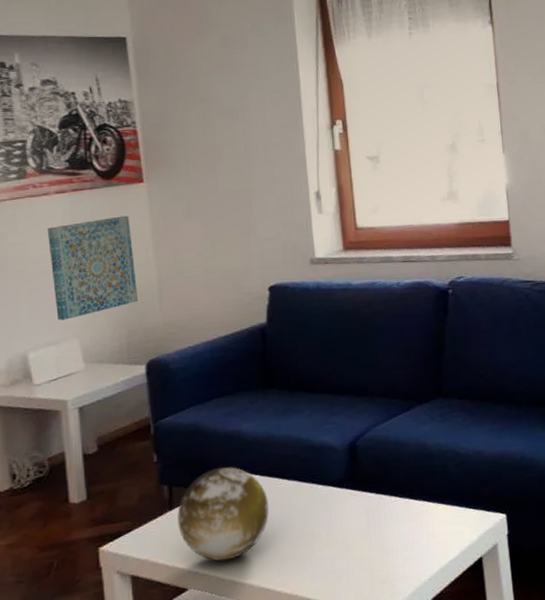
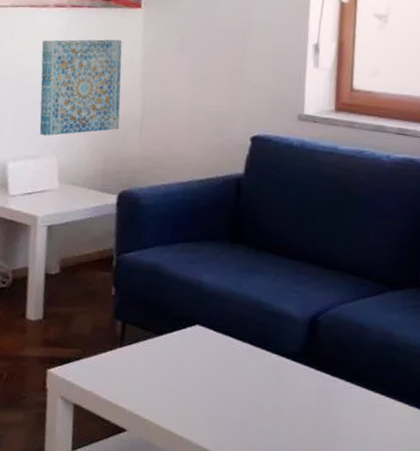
decorative orb: present [177,467,270,562] -> none [126,314,219,411]

